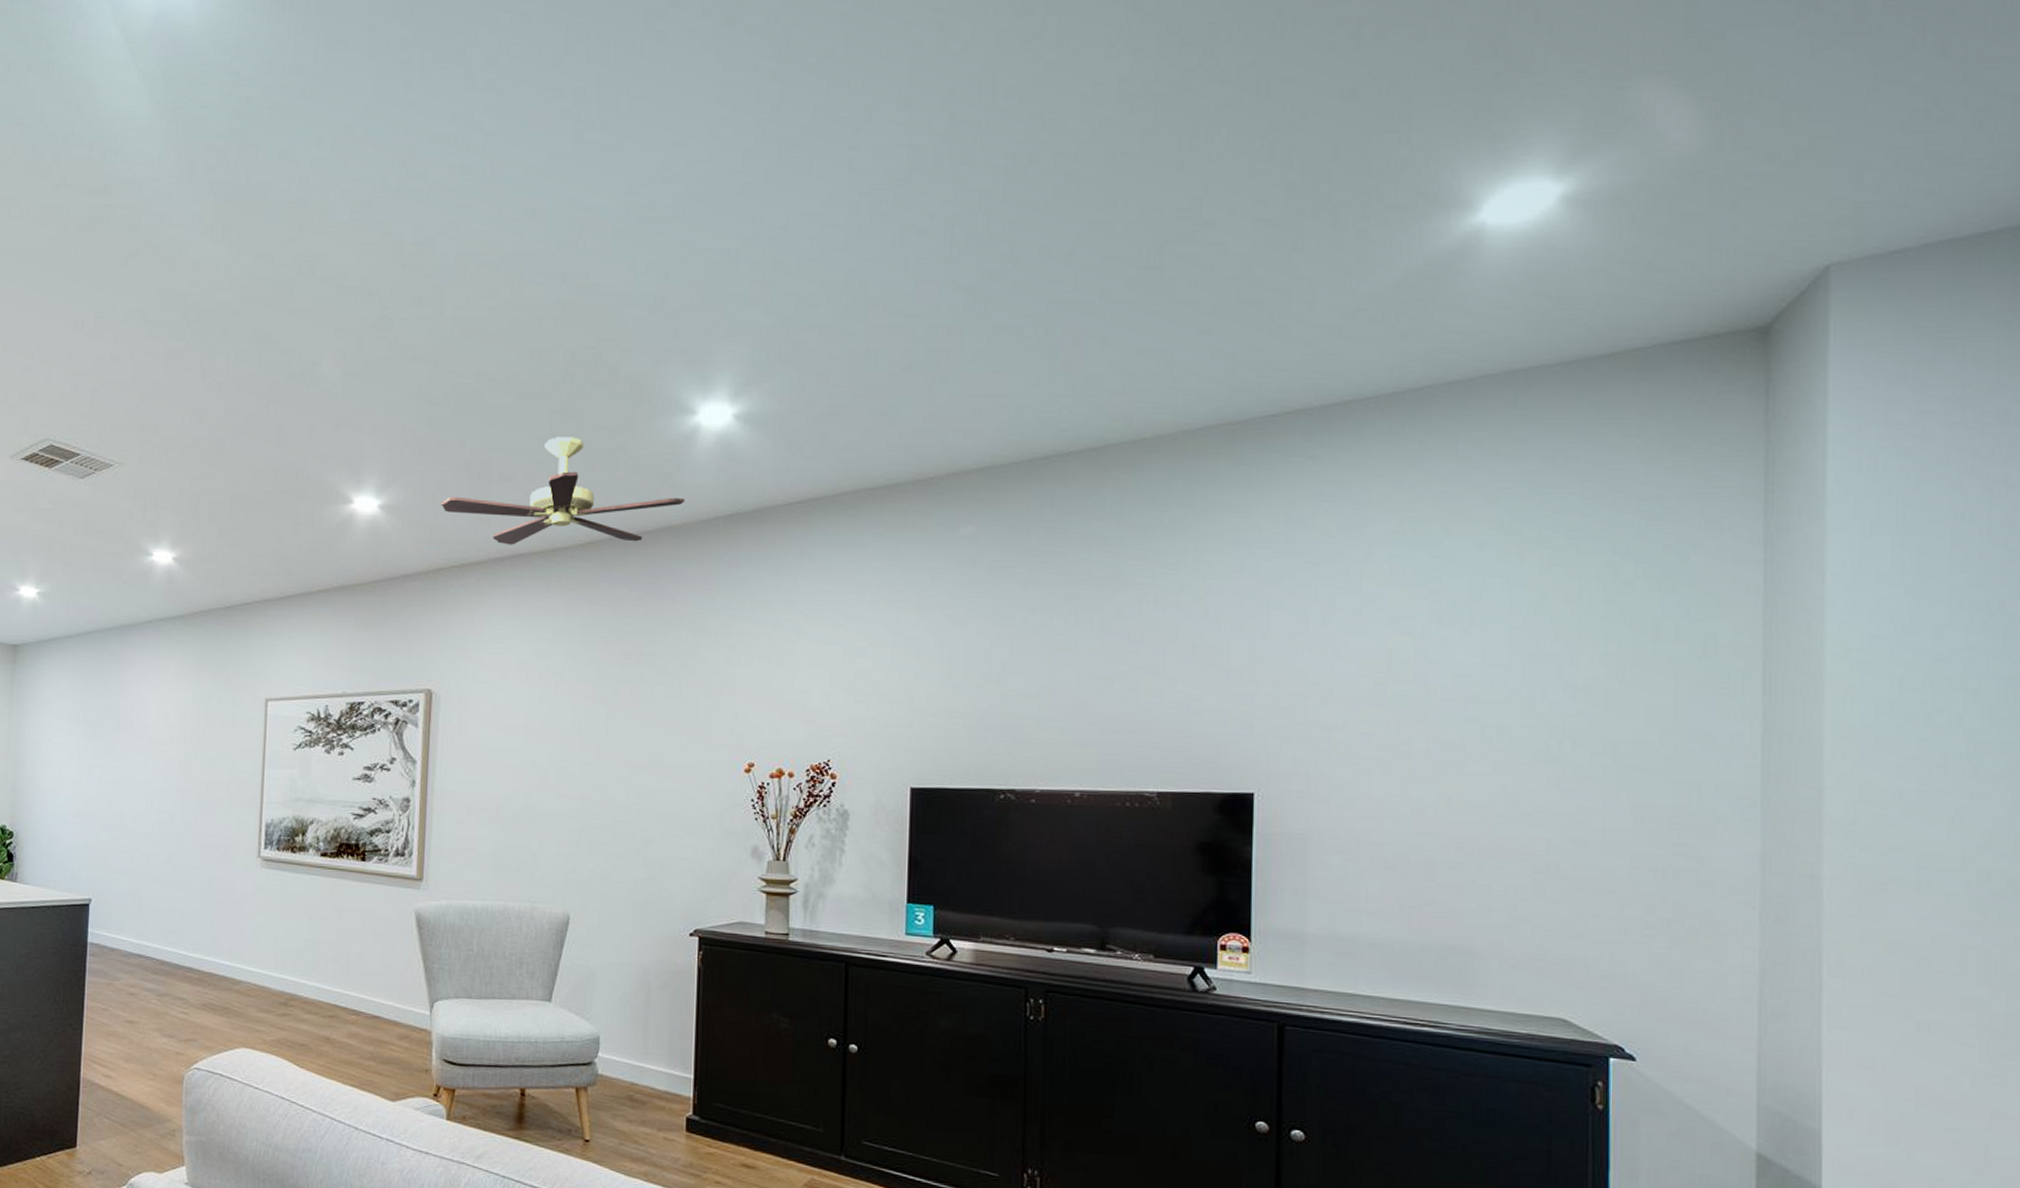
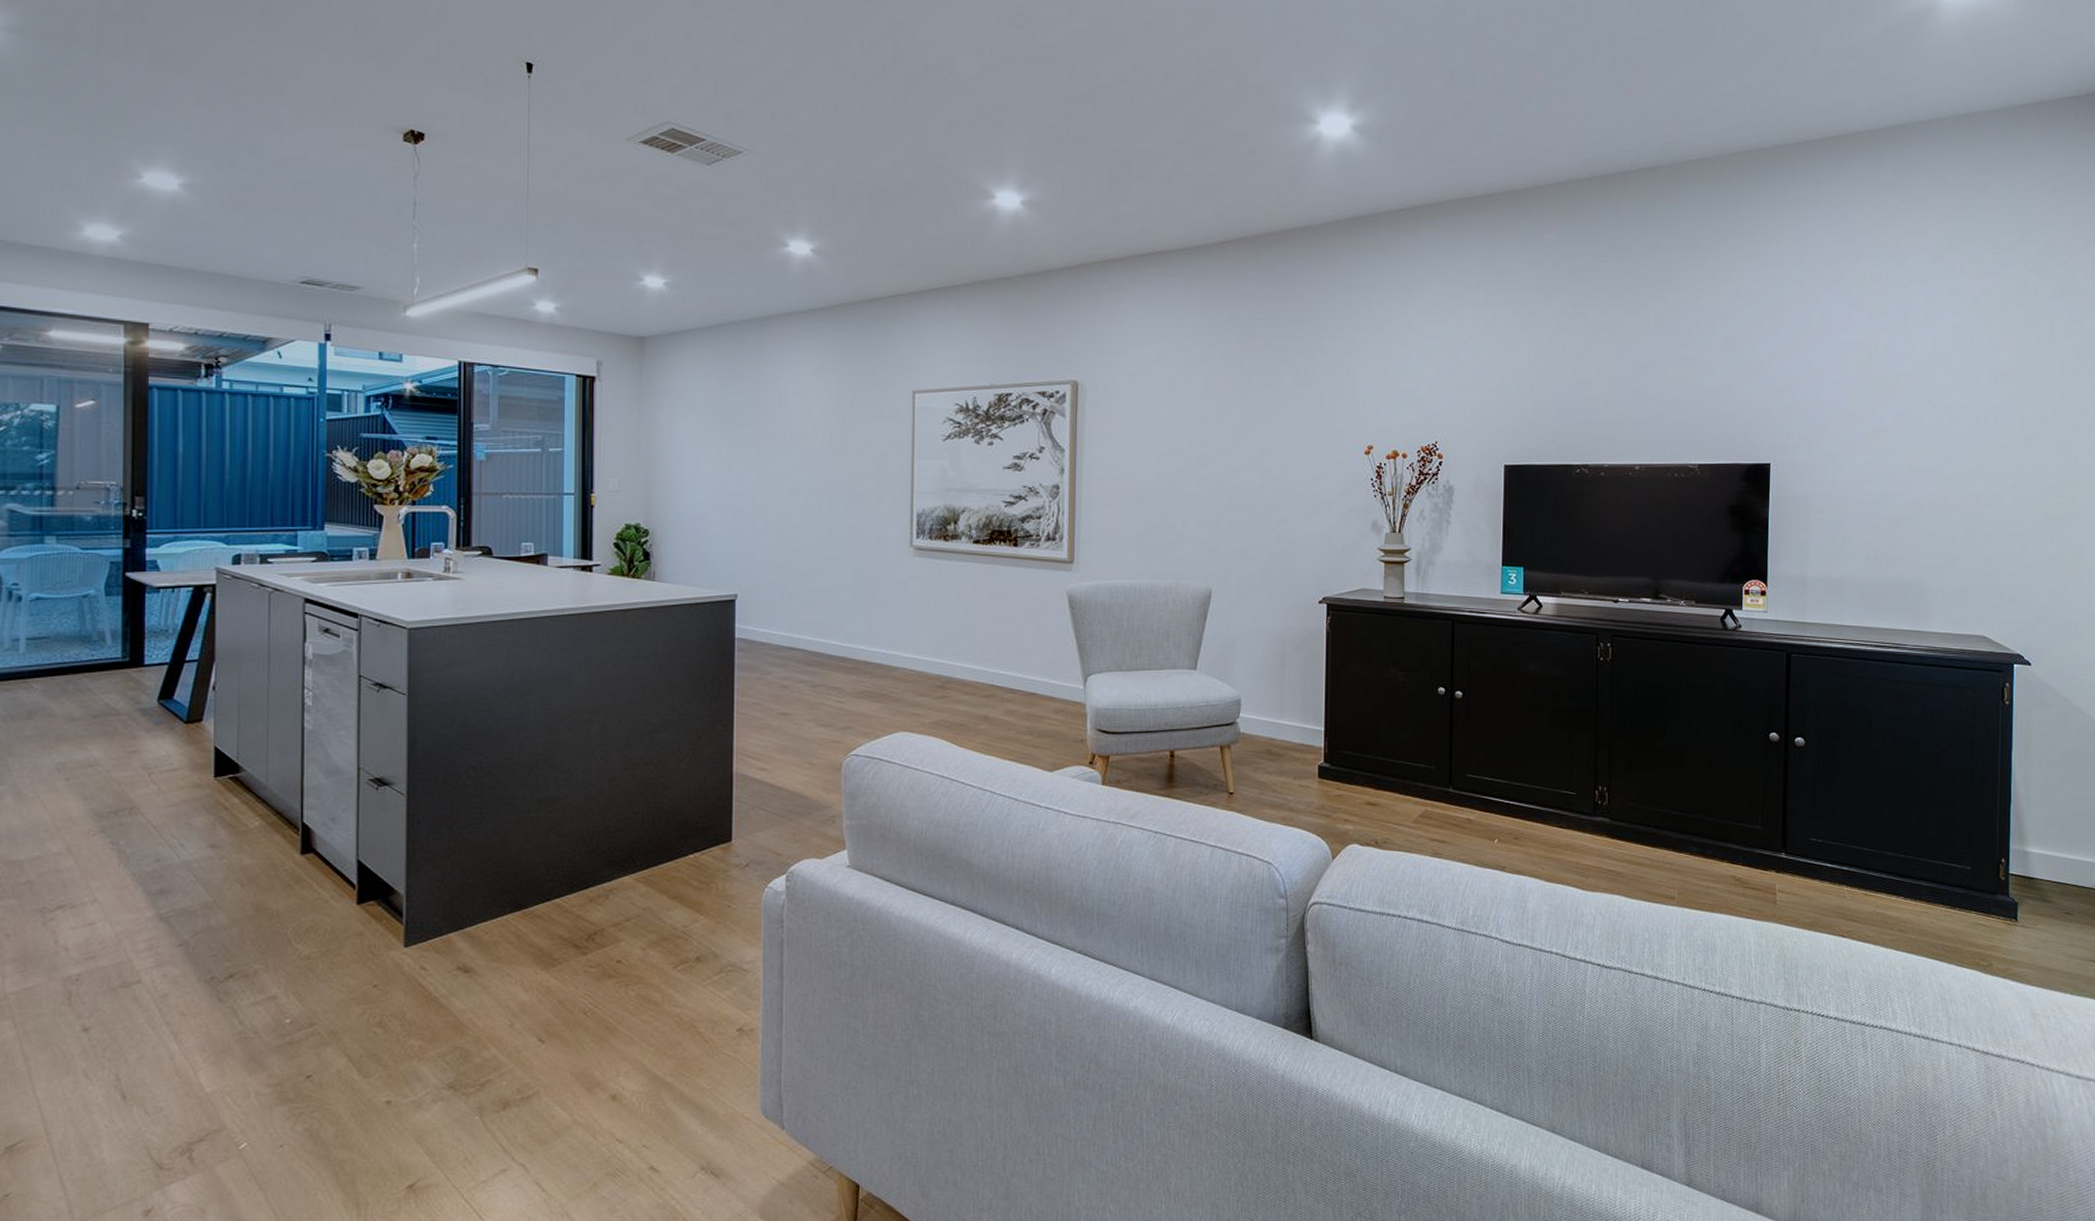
ceiling fan: present [441,437,685,545] -> none [1082,140,1309,243]

